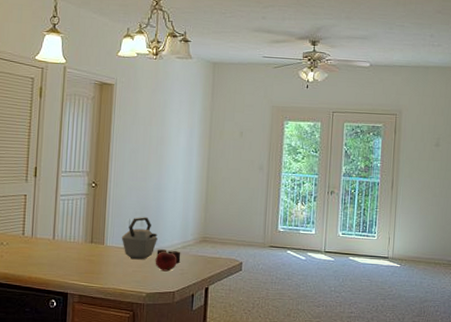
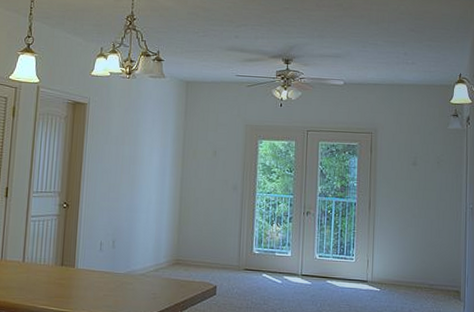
kettle: present [121,217,181,264] -> none [92,238,154,288]
fruit: present [155,251,177,272] -> none [127,274,150,296]

